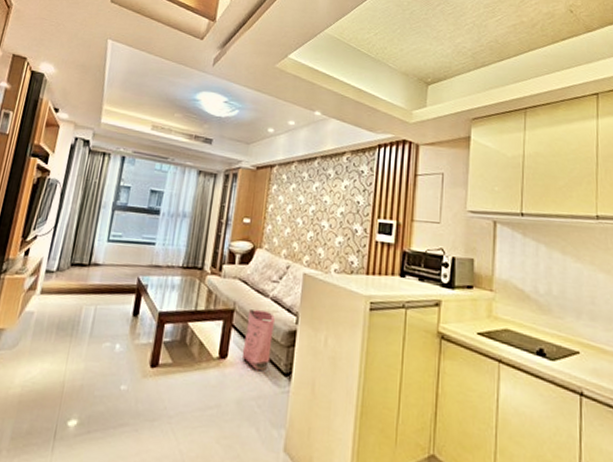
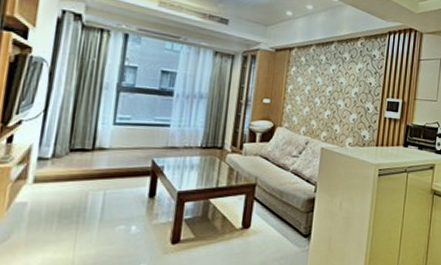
bag: present [242,309,275,371] -> none [264,182,295,236]

